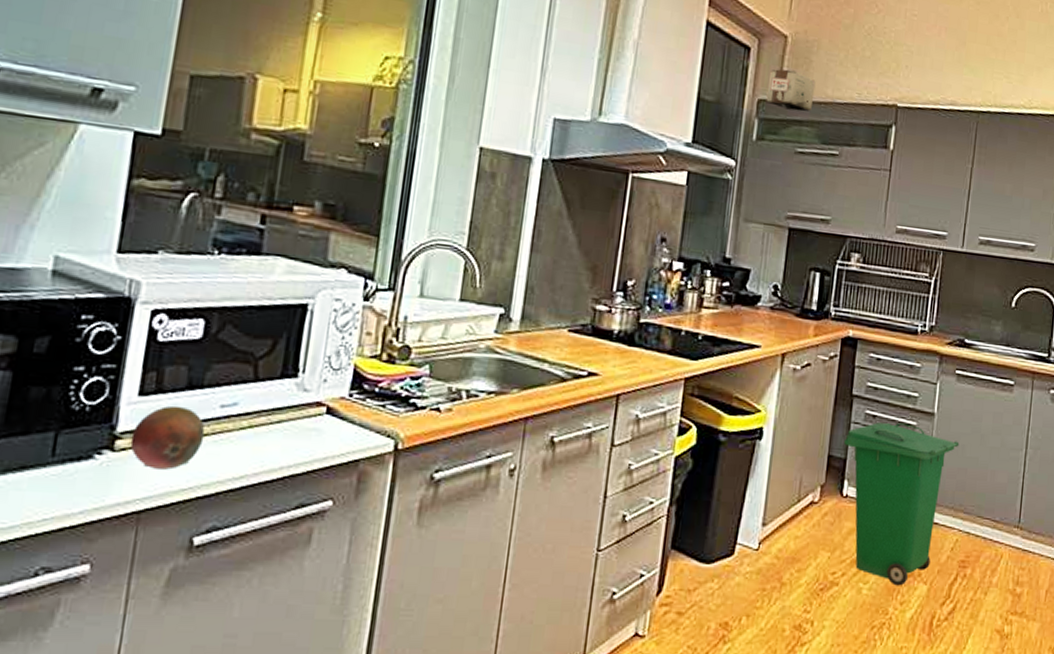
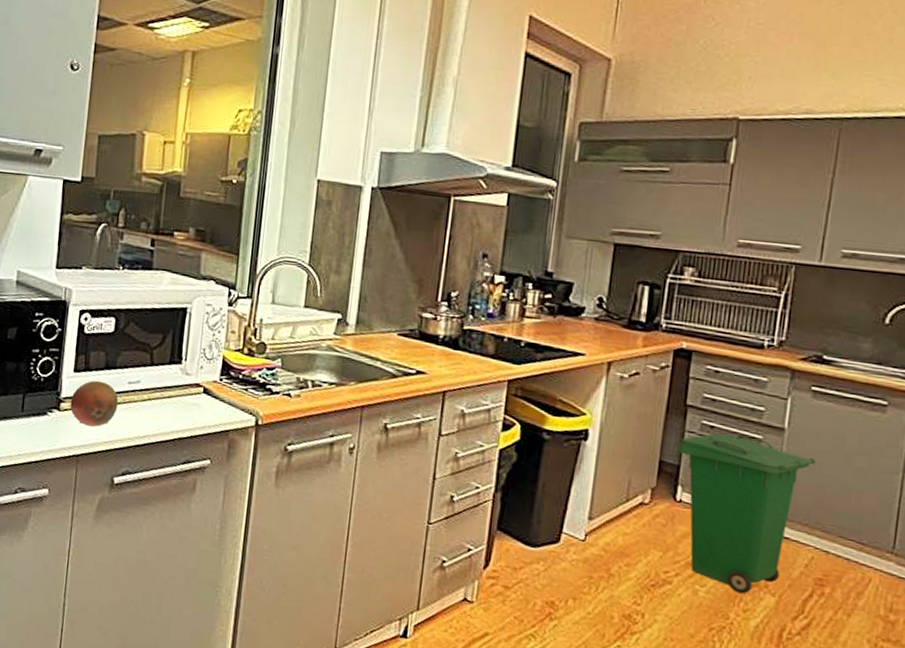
box: present [766,69,816,112] -> none [588,91,643,131]

